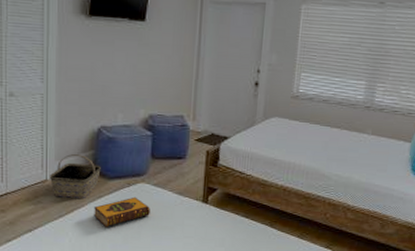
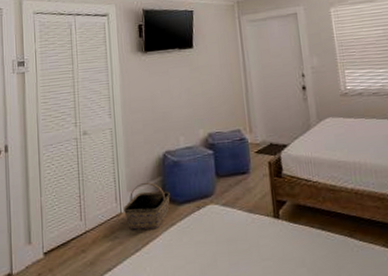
hardback book: present [93,196,150,227] -> none [167,220,223,258]

